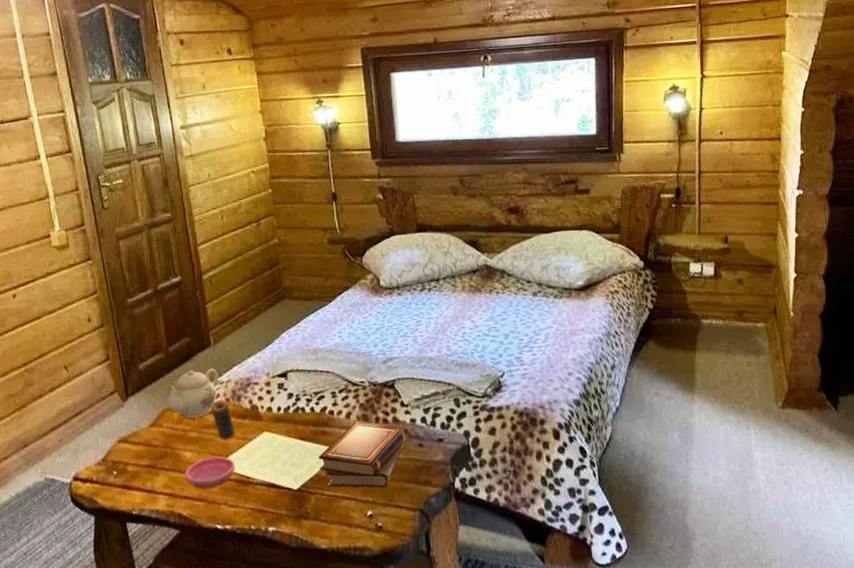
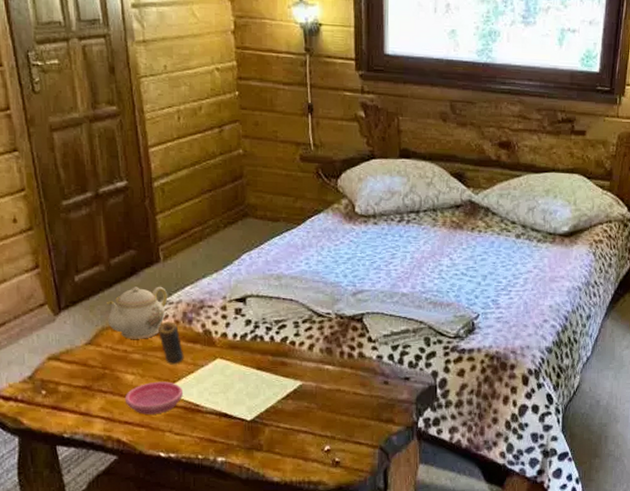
book set: present [318,420,409,488] -> none [275,353,375,423]

